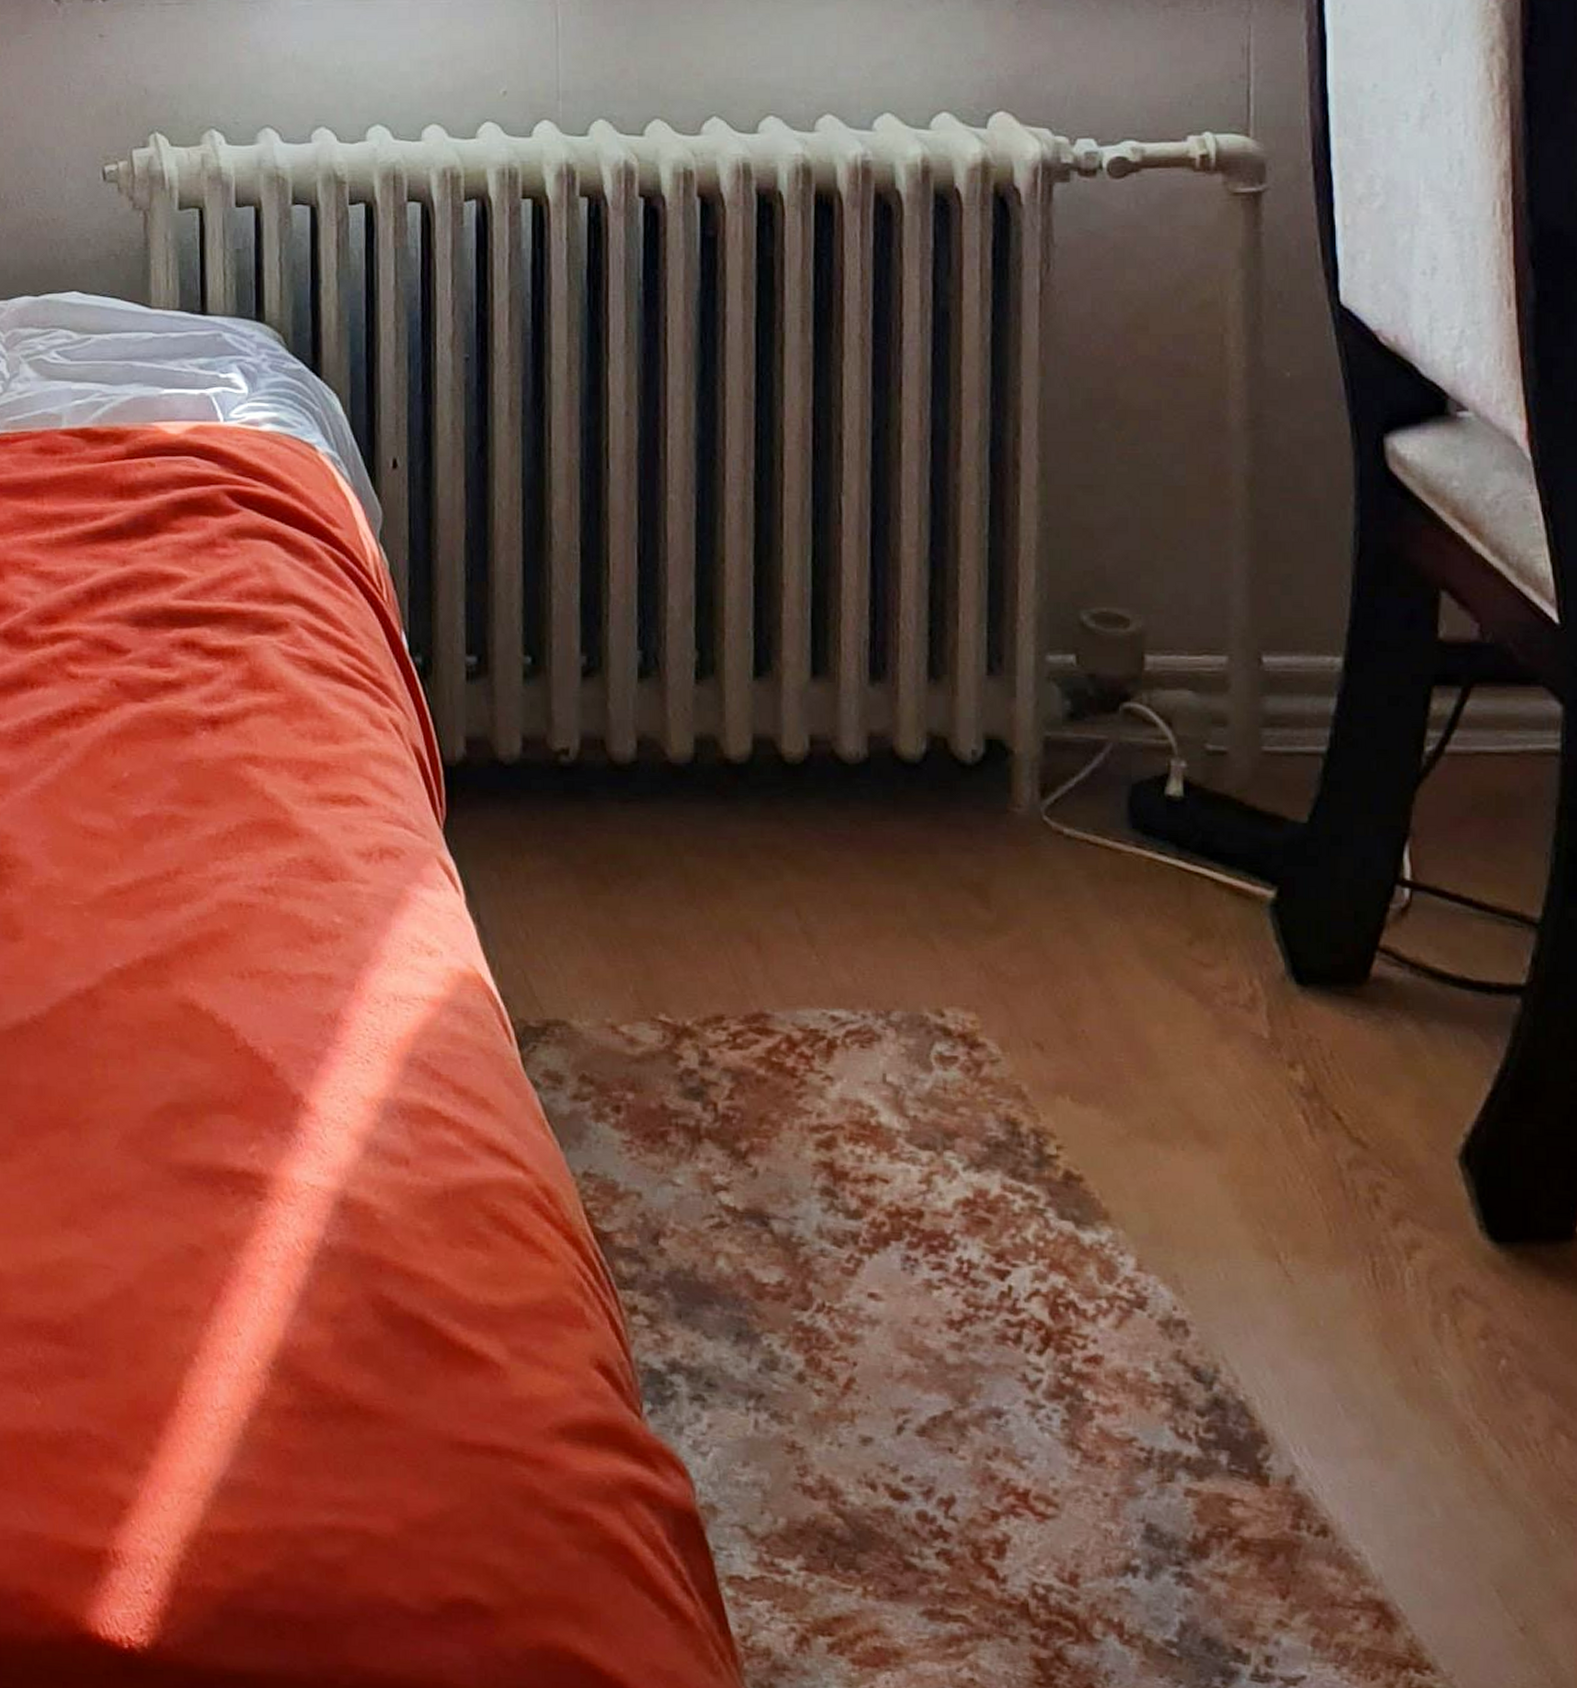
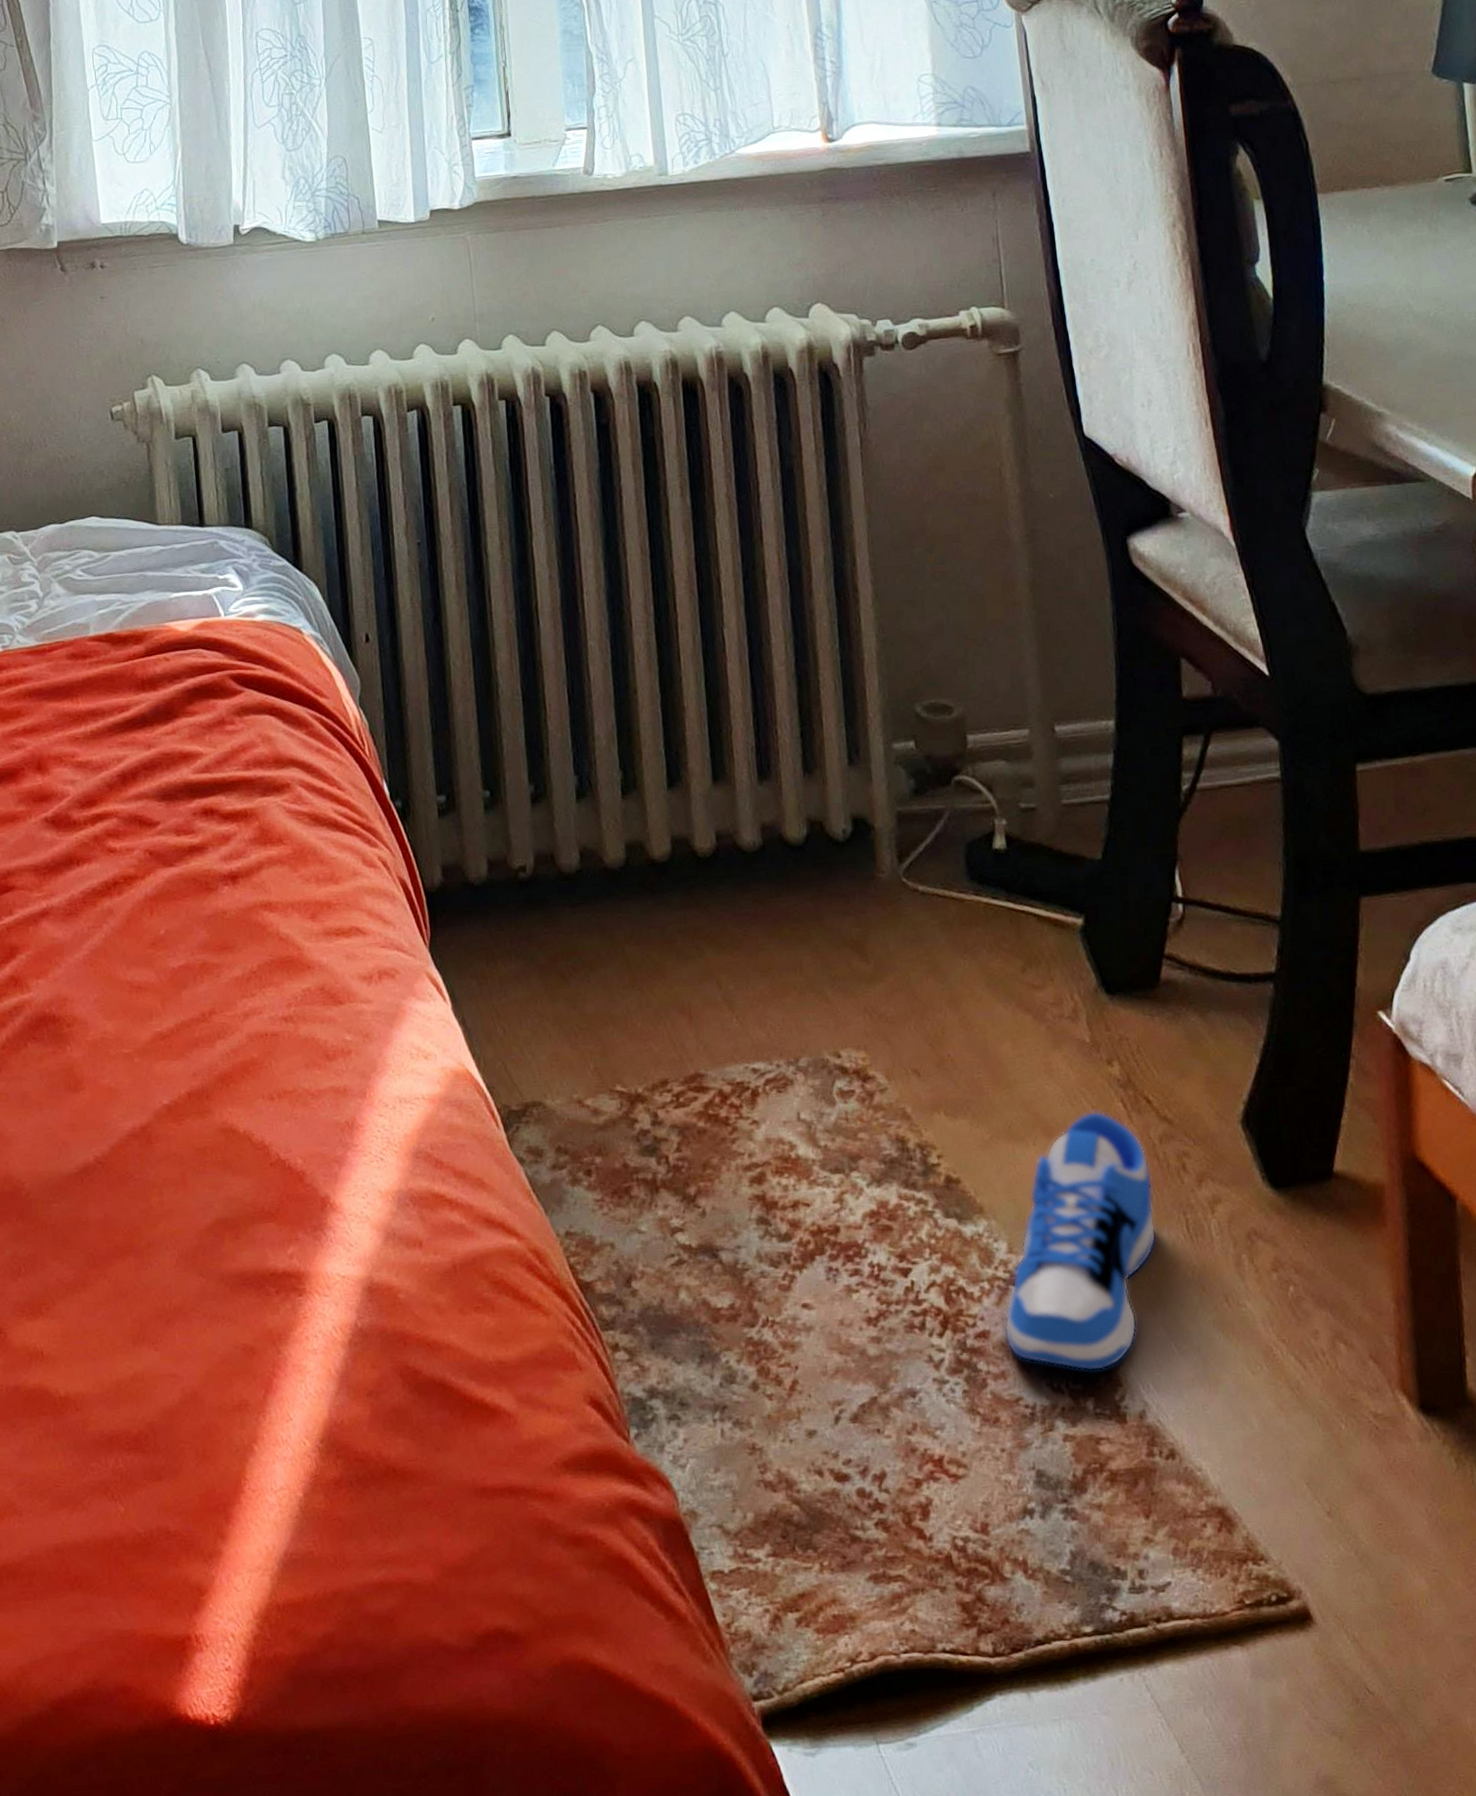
shoe: none [1122,1119,1334,1422] -> present [1004,1110,1157,1372]

